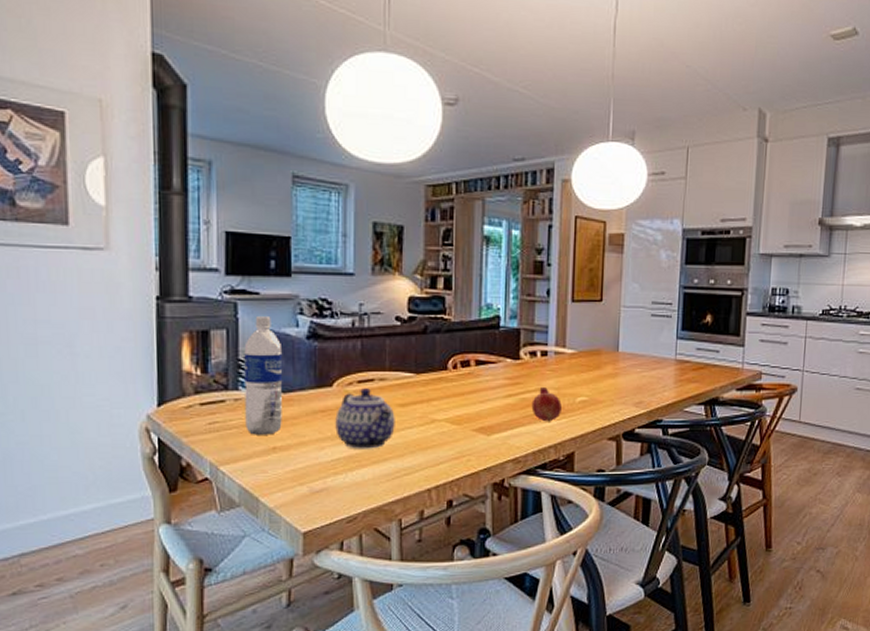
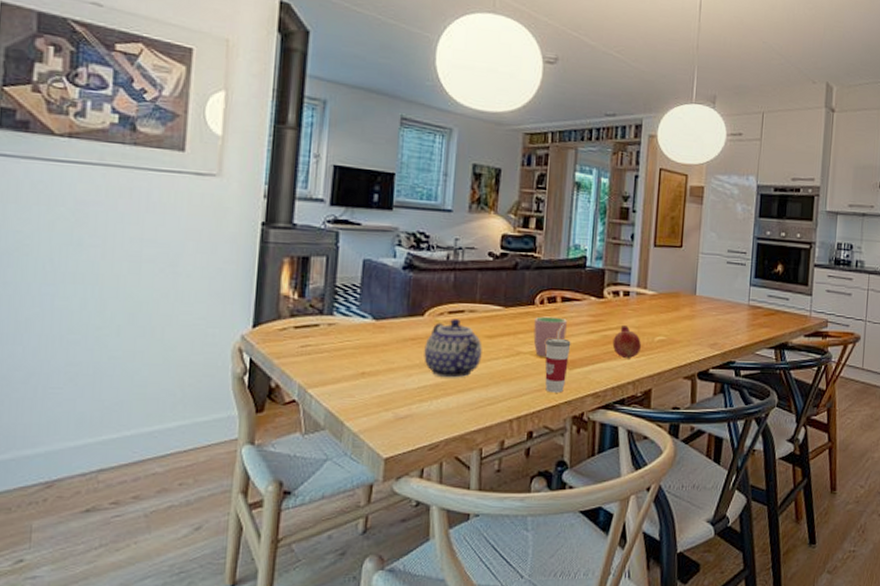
water bottle: present [244,316,283,435] -> none [337,246,379,360]
cup: none [448,381,482,424] -> present [533,316,567,357]
cup: none [461,389,488,460] -> present [544,324,571,393]

